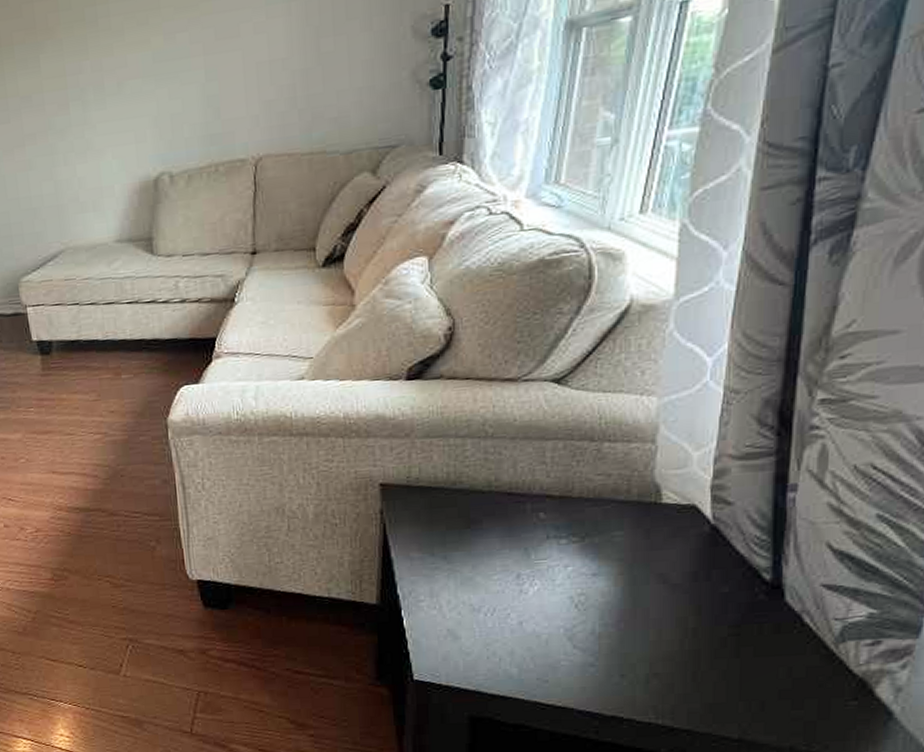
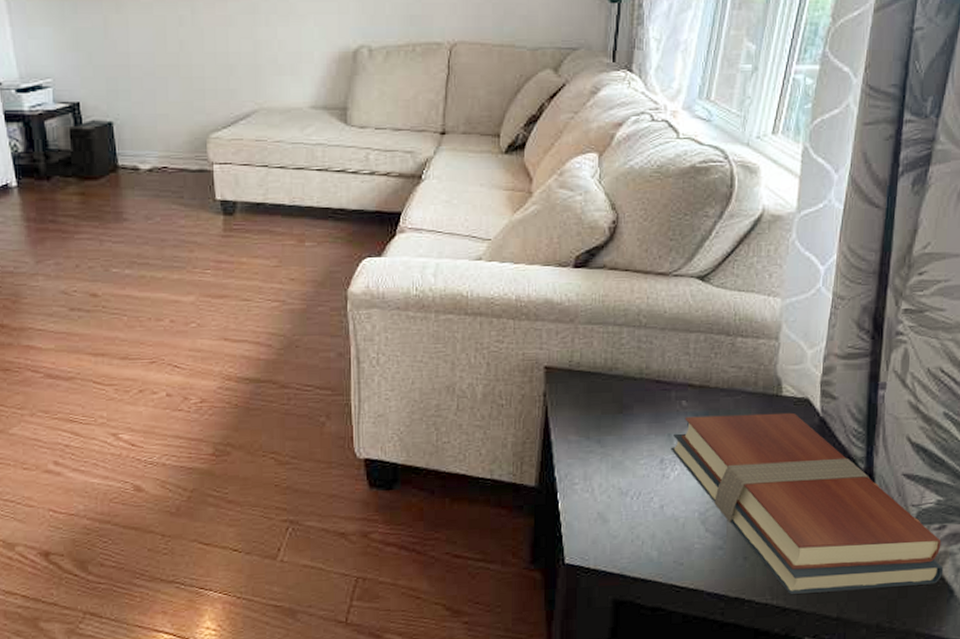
books: none [528,521,879,714] -> present [671,412,944,594]

